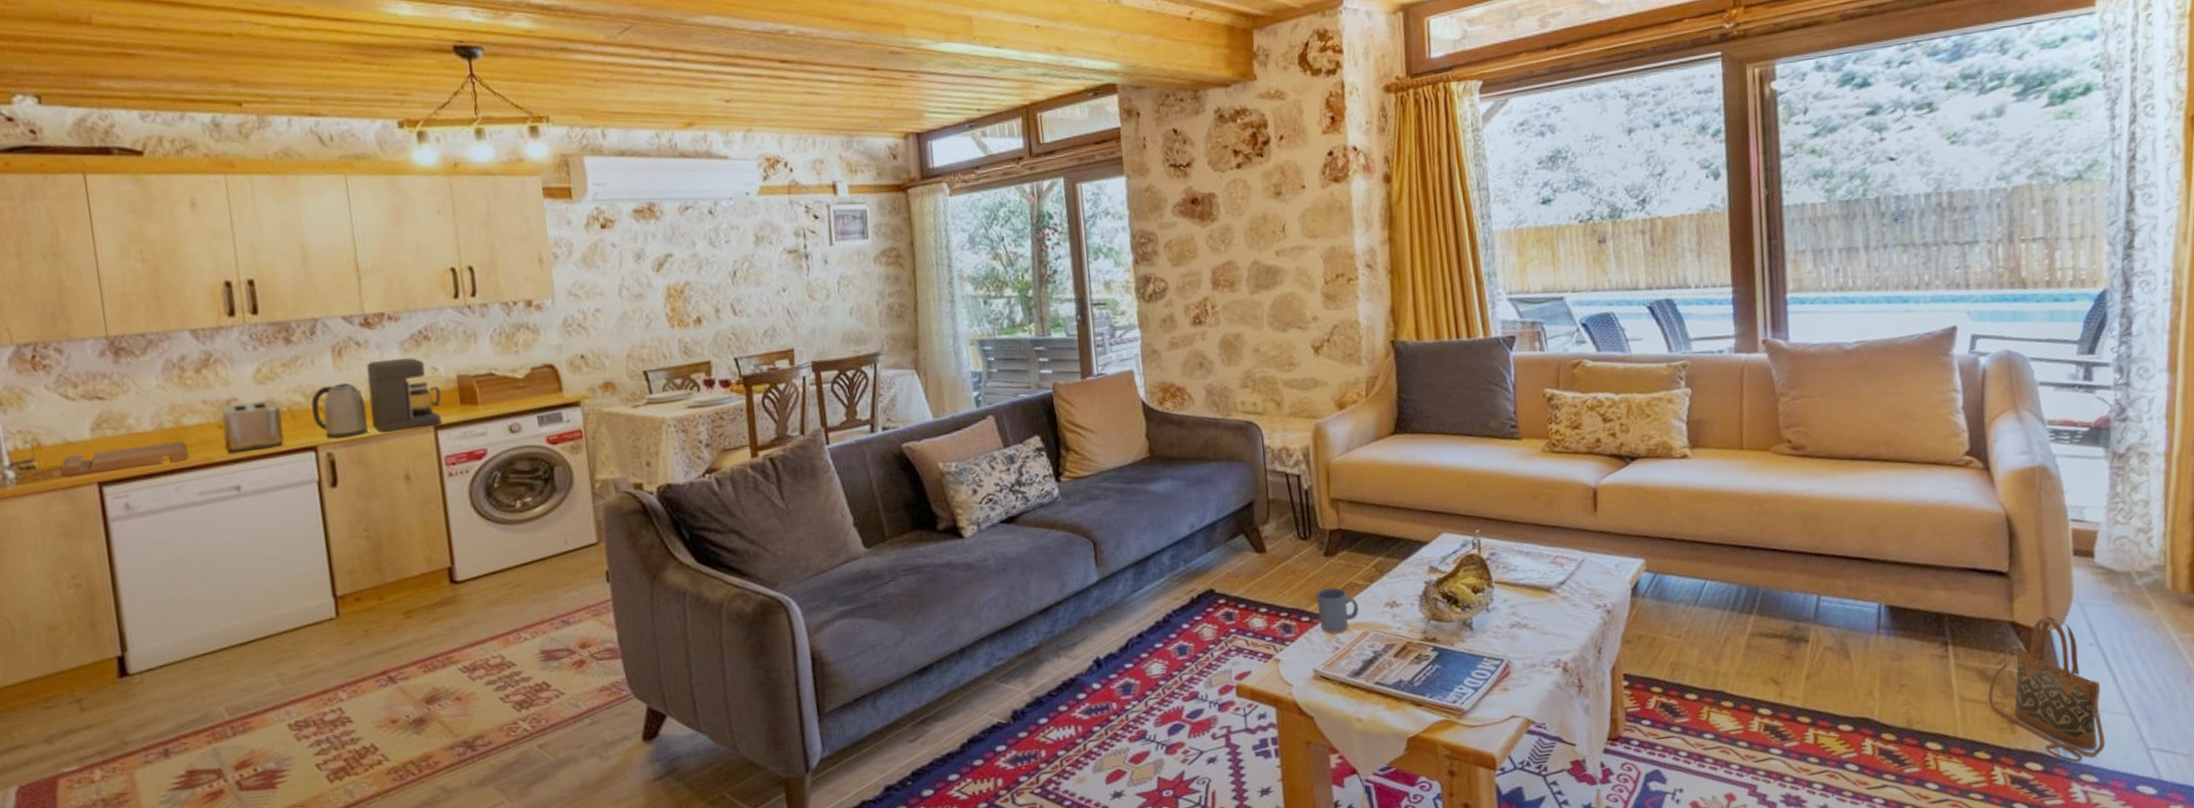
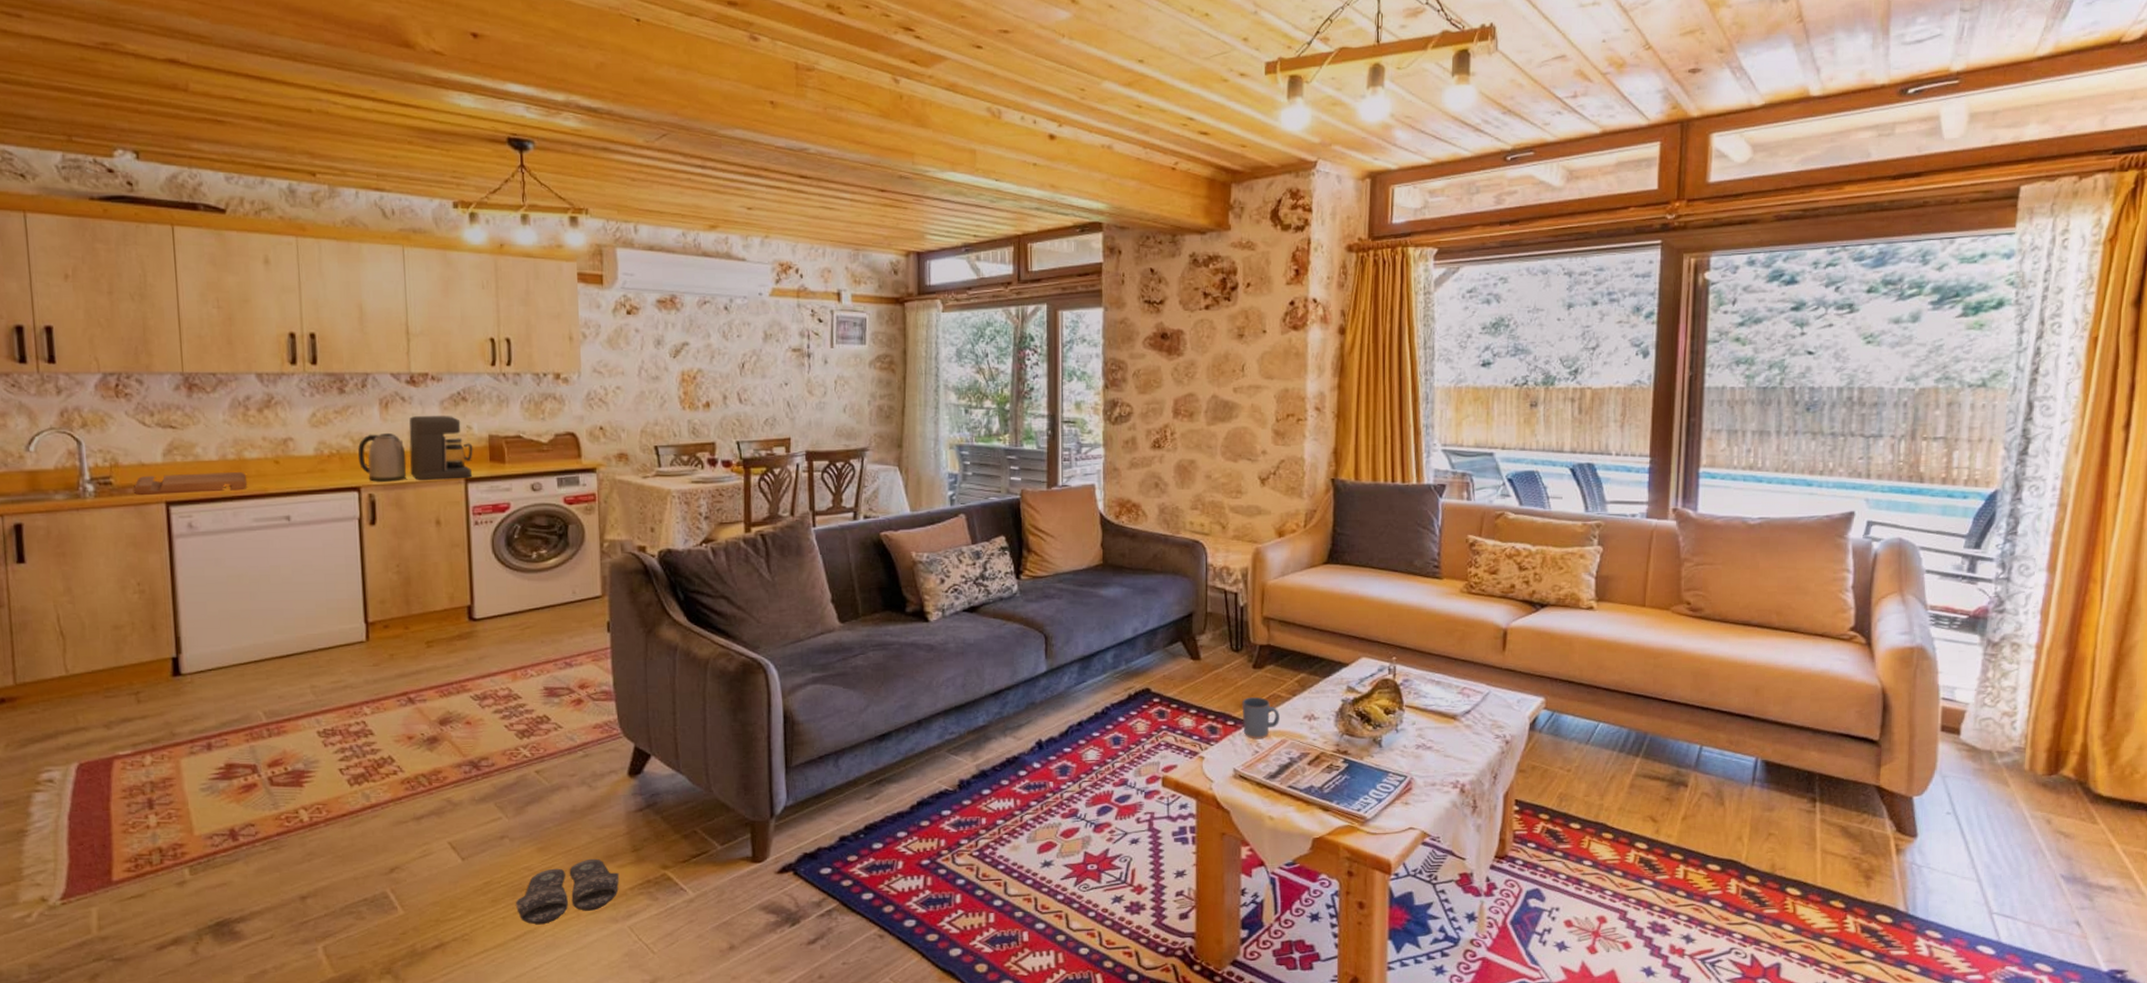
toaster: present [219,399,284,454] -> none [277,441,332,487]
handbag: present [1988,616,2106,763] -> none [1848,784,1954,919]

